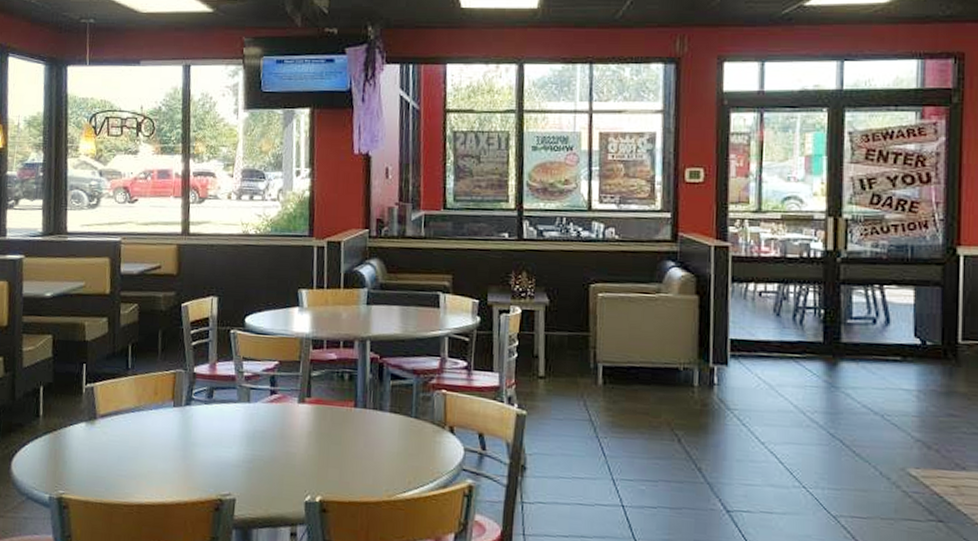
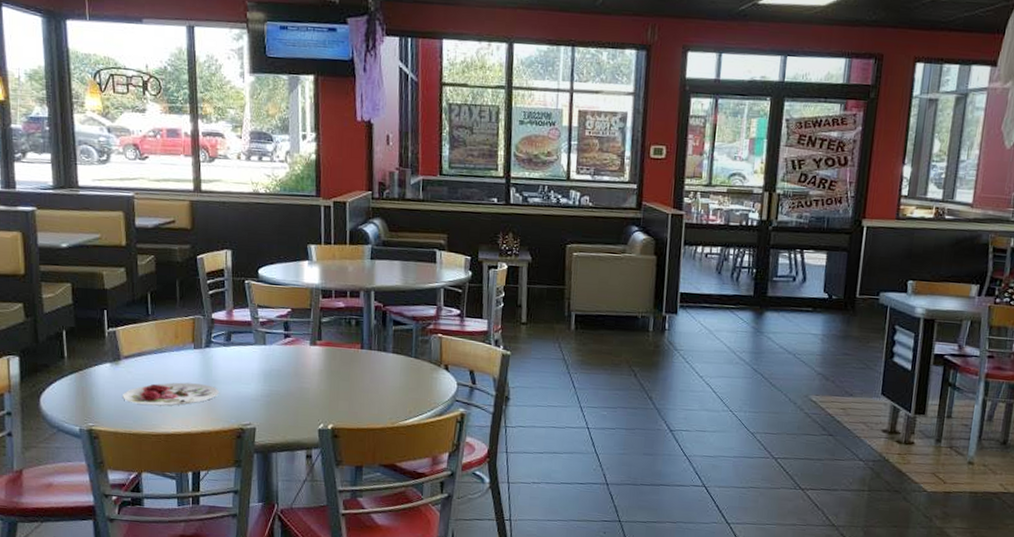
plate: none [96,445,198,472] -> present [123,382,219,406]

